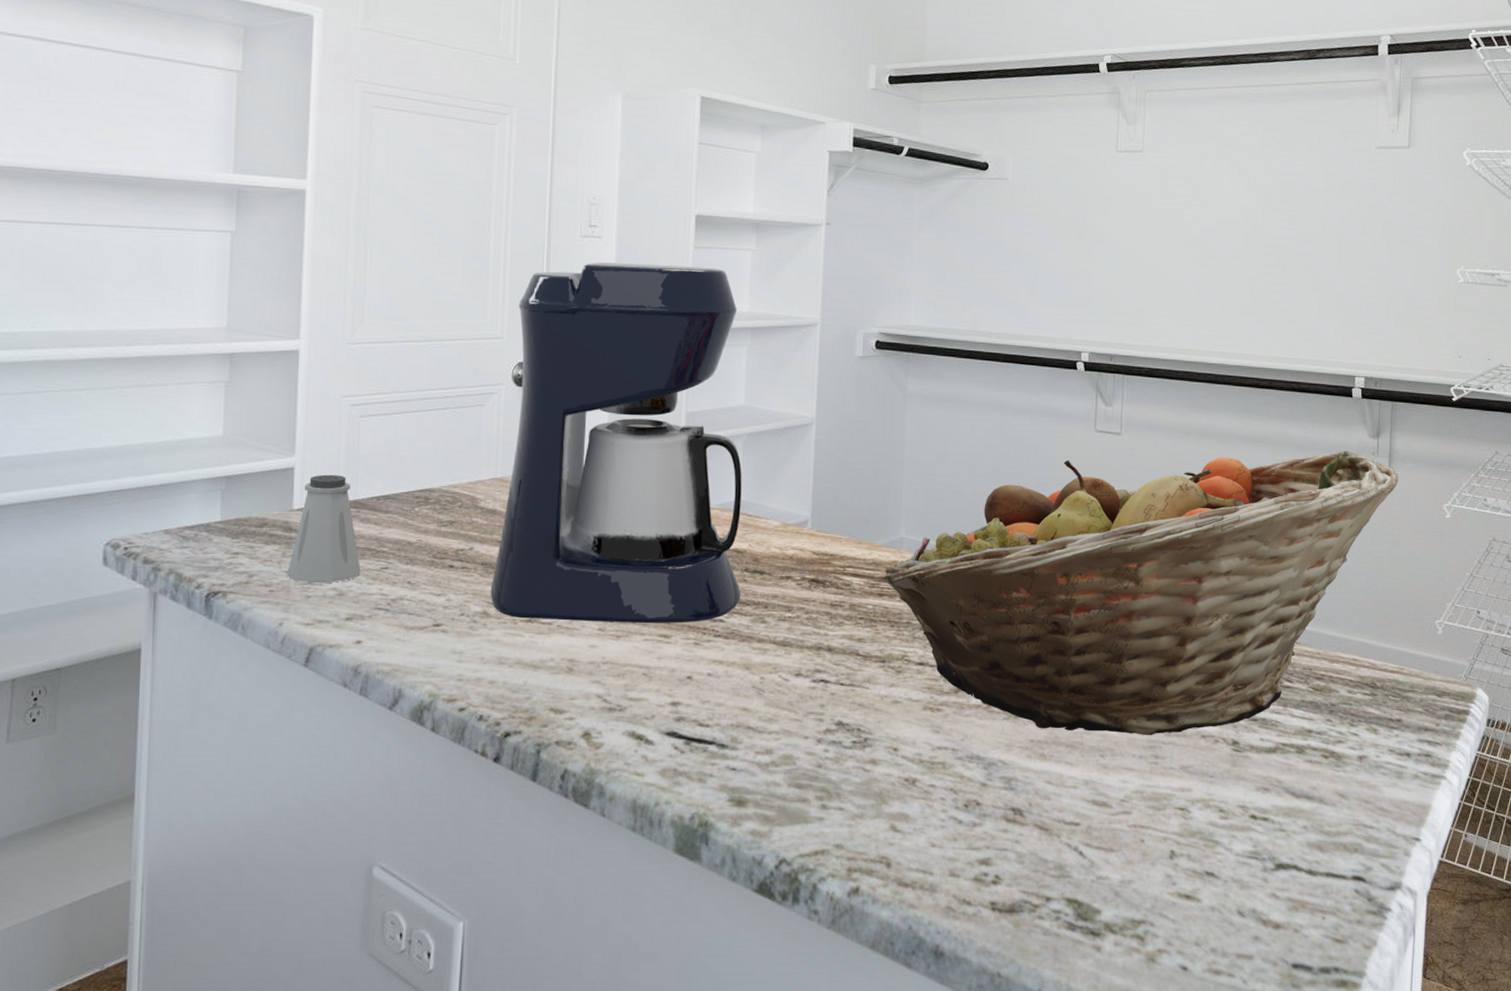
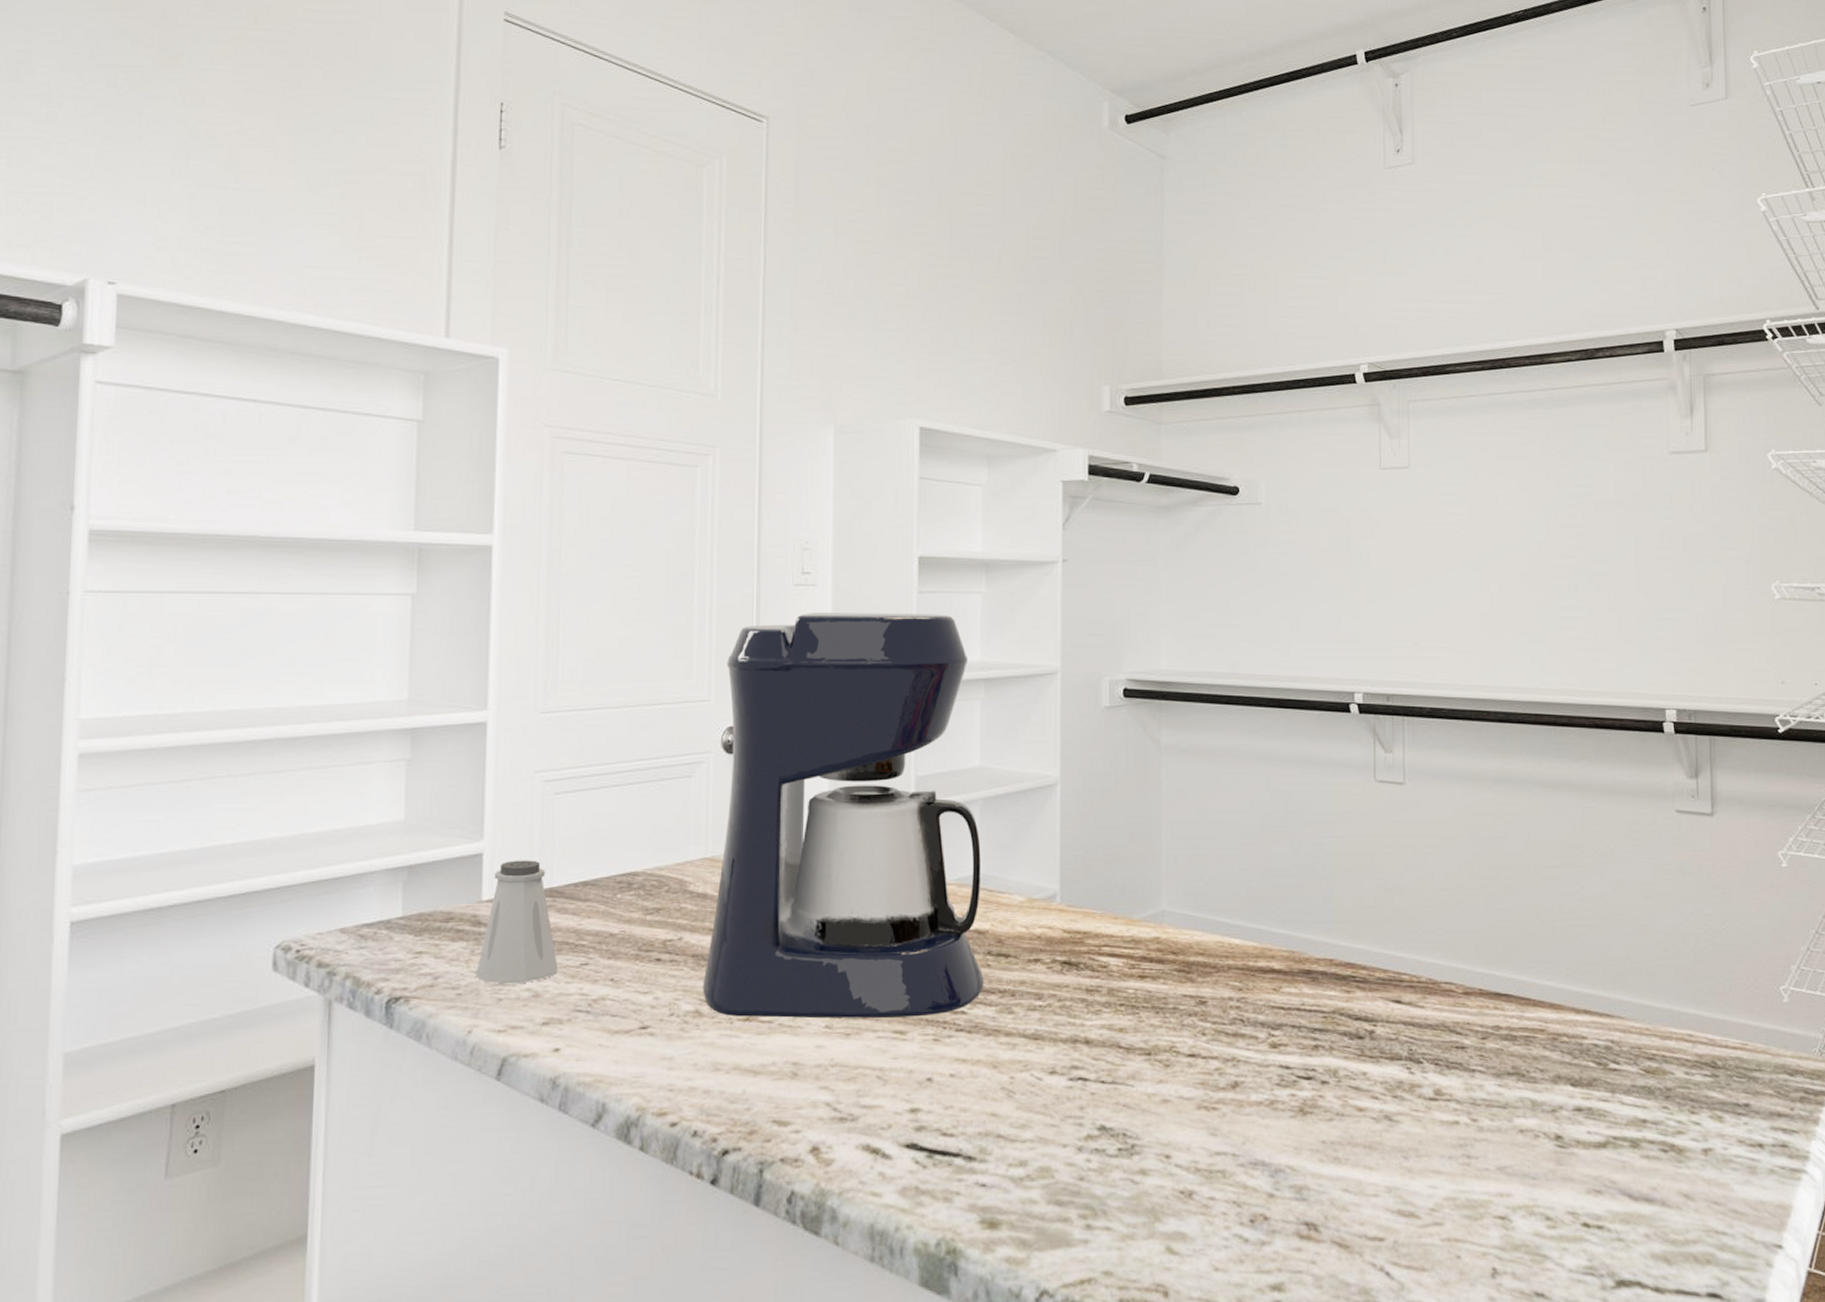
fruit basket: present [884,450,1398,735] -> none [1145,793,1724,1132]

